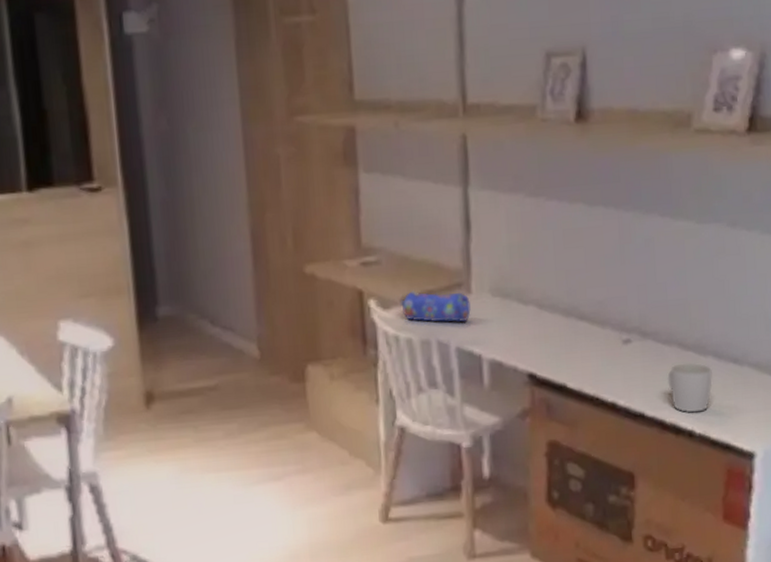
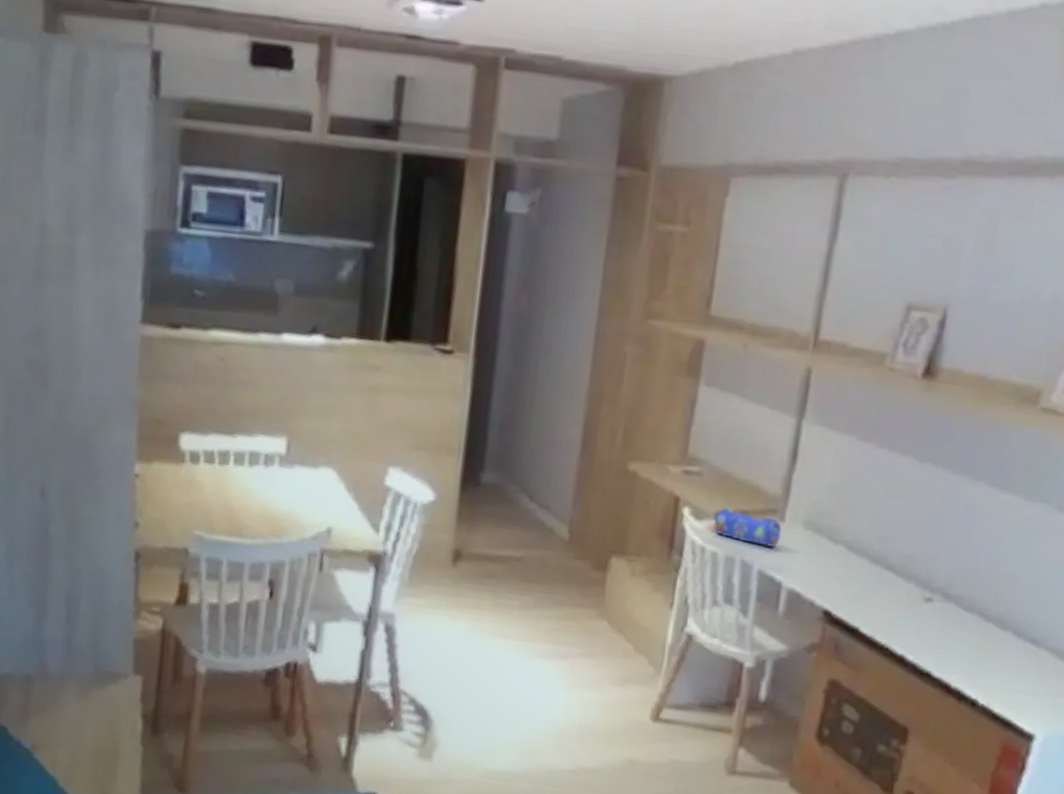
mug: present [667,362,713,413] -> none [960,632,1009,685]

